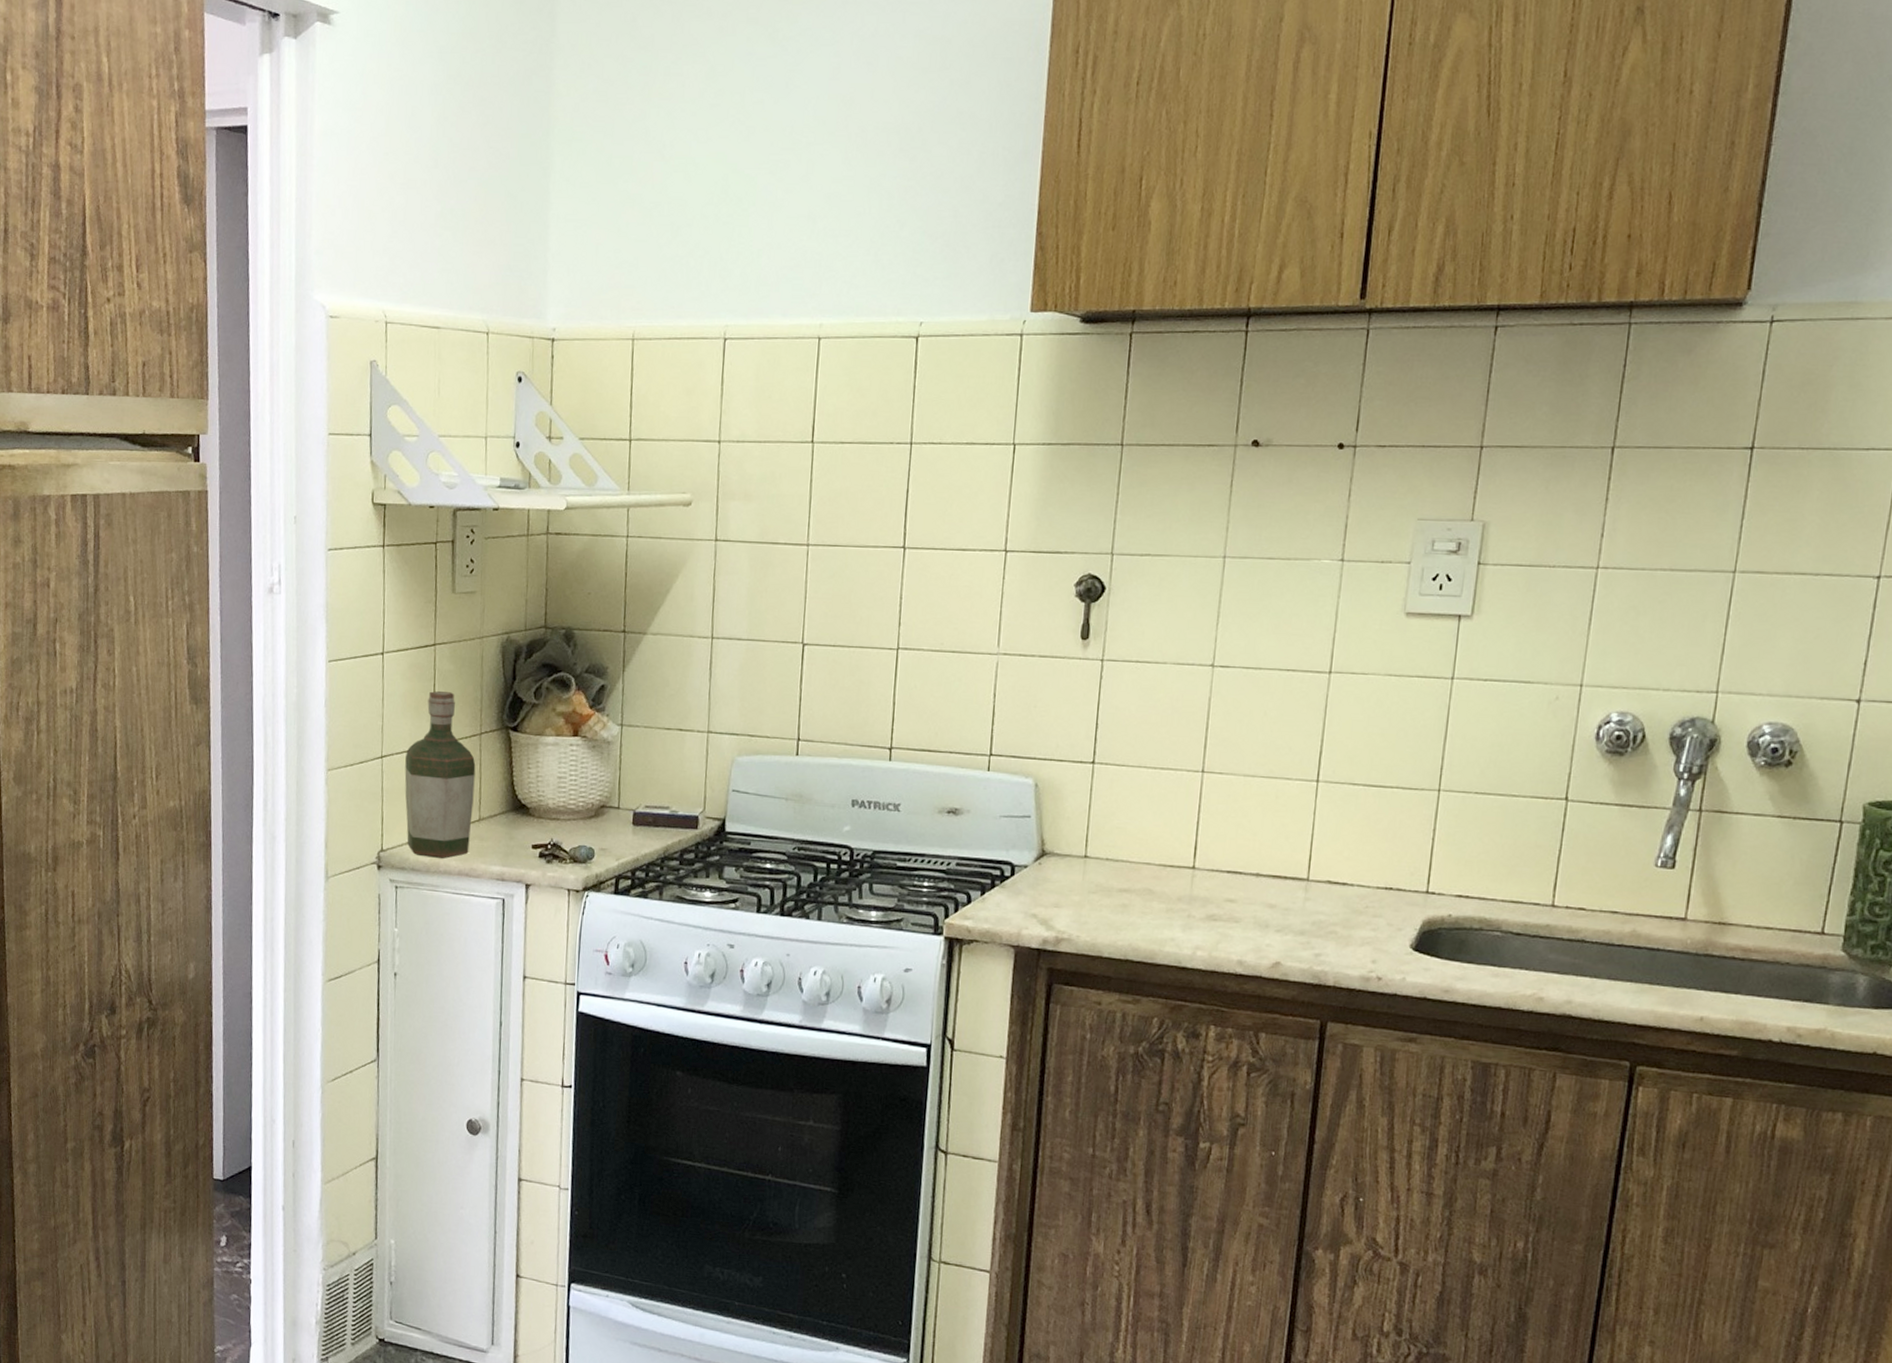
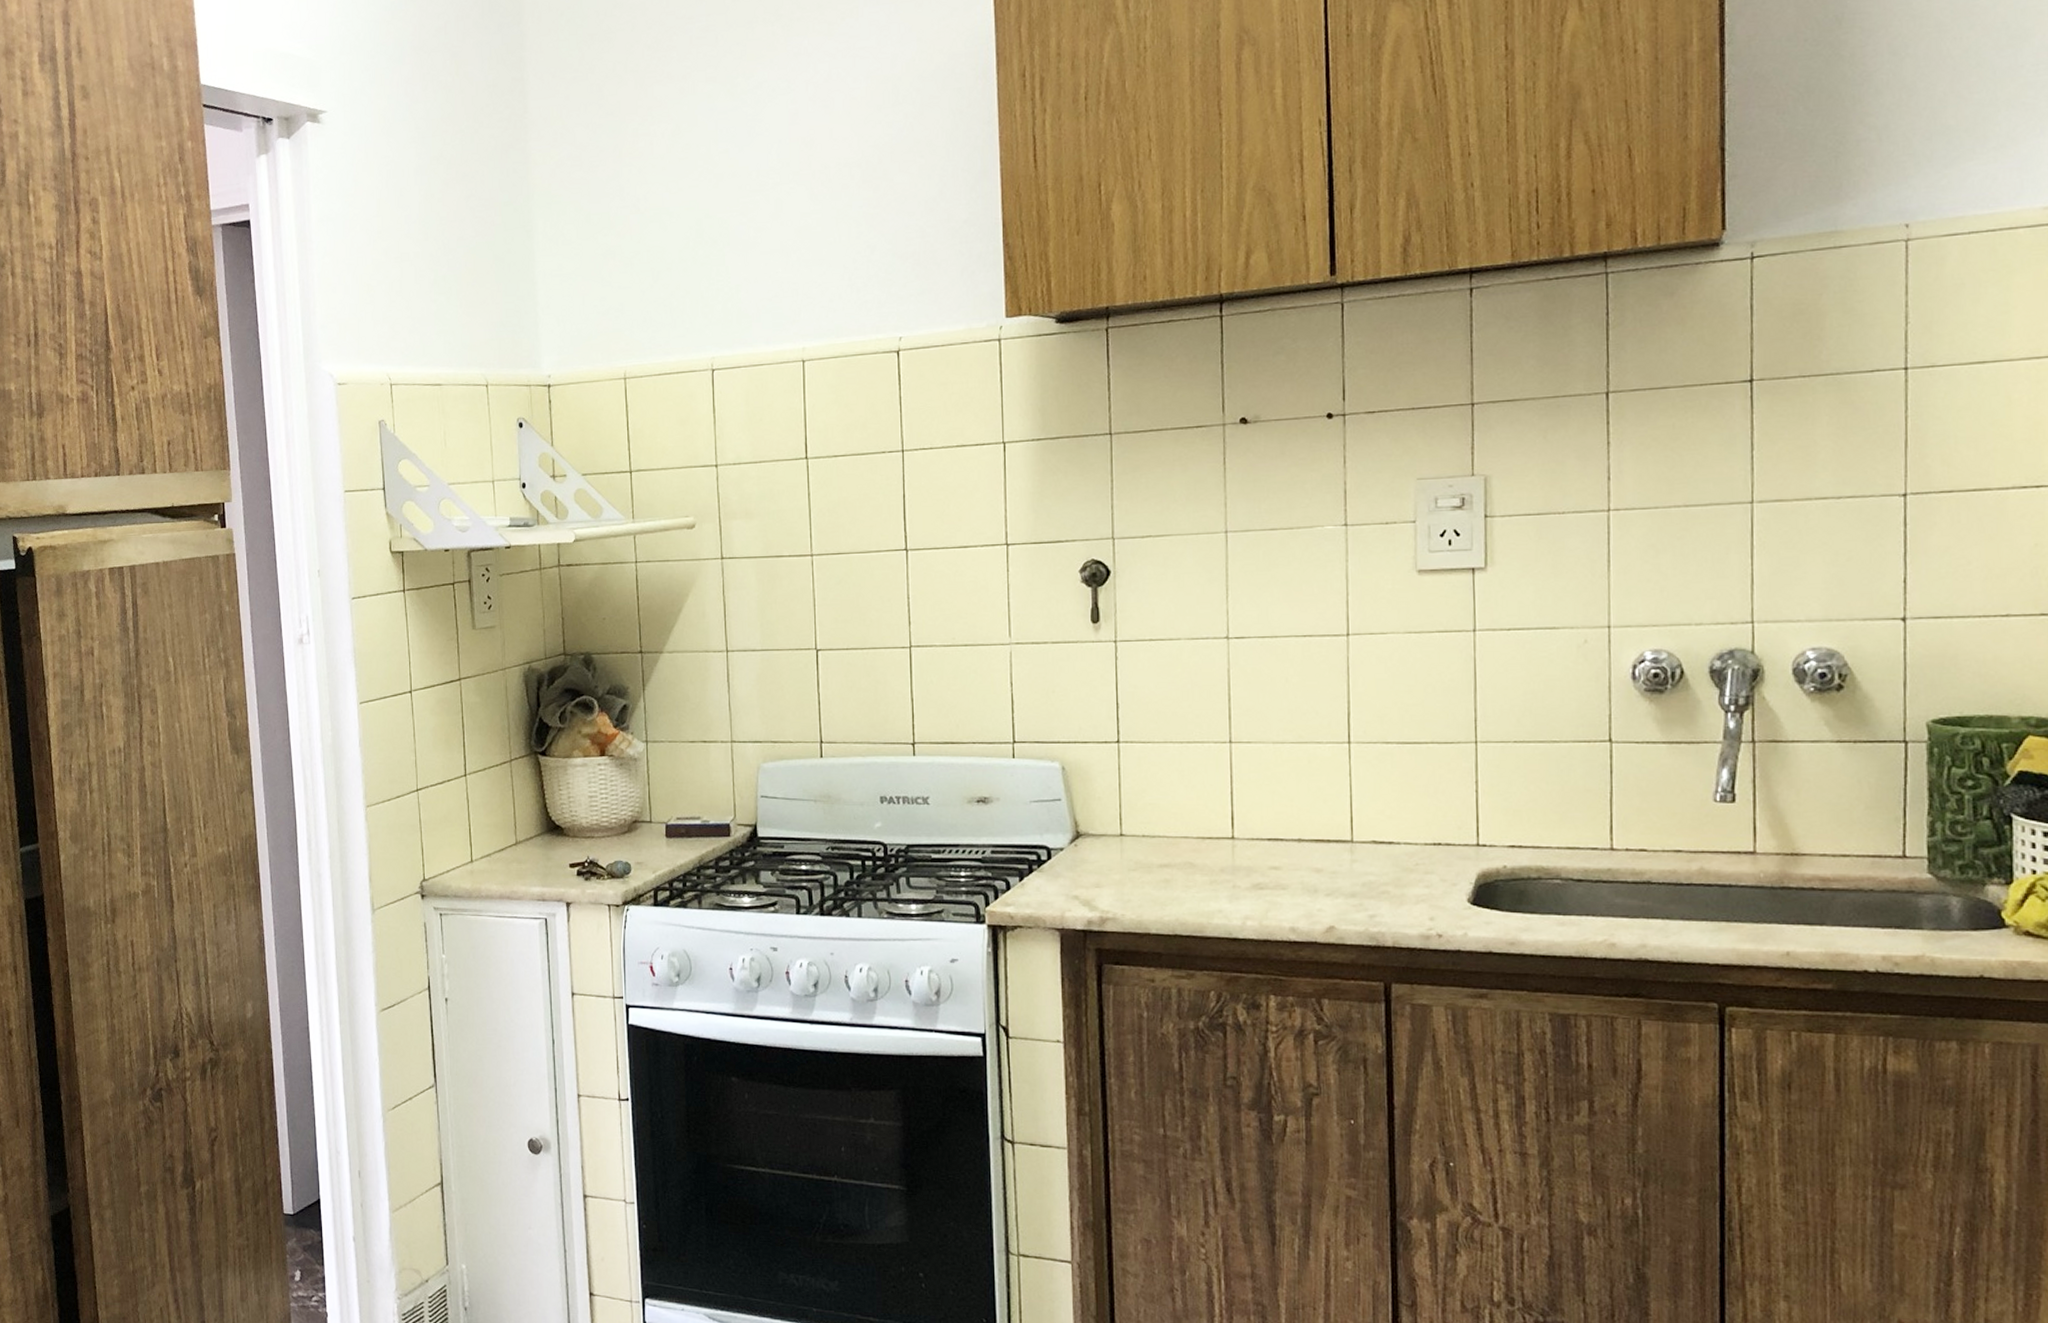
bottle: present [404,690,476,860] -> none [440,722,509,884]

